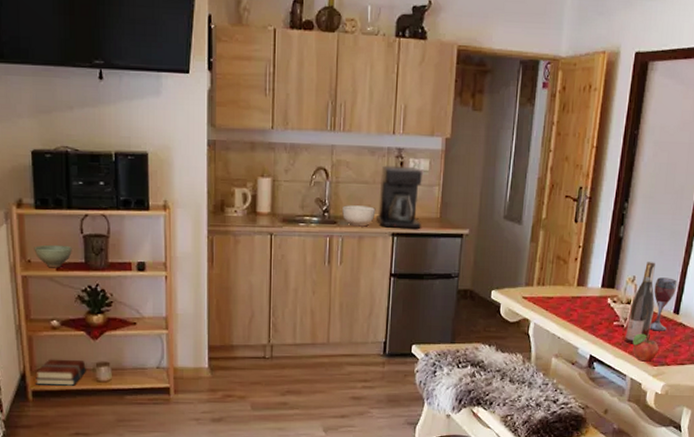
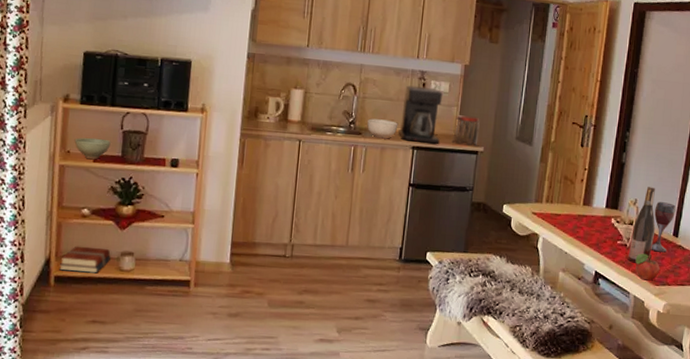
jar: none [434,195,464,229] -> present [451,115,480,146]

